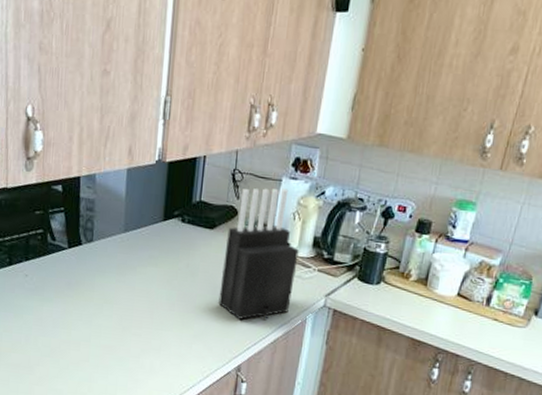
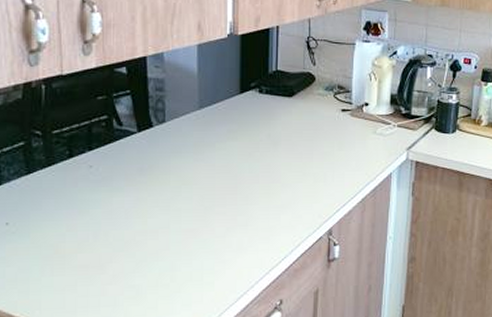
knife block: present [218,188,299,320] -> none [304,51,378,183]

